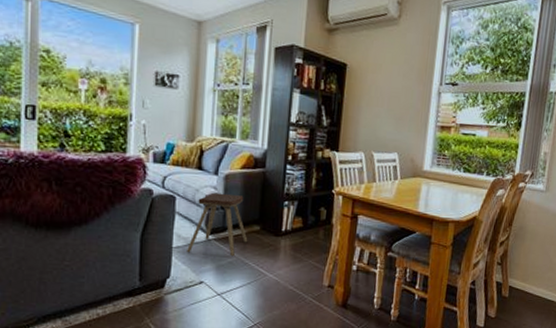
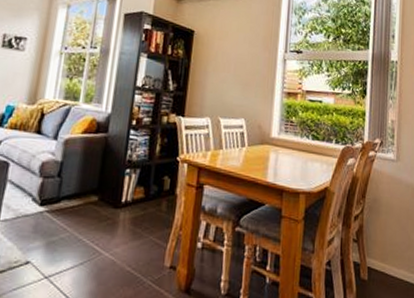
music stool: present [187,192,248,257] -> none [15,159,84,232]

